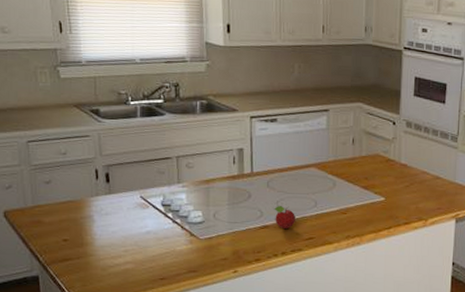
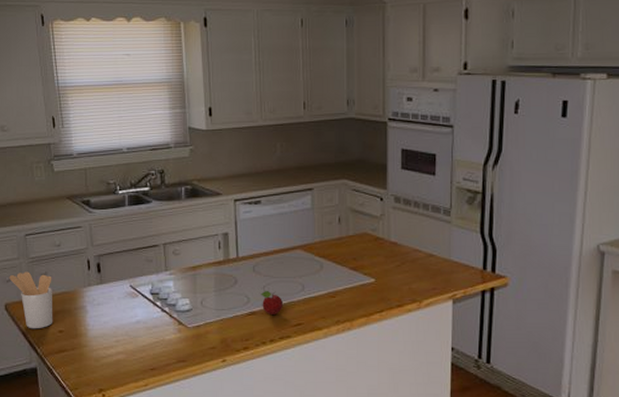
utensil holder: none [9,179,57,238] -> present [9,272,53,329]

